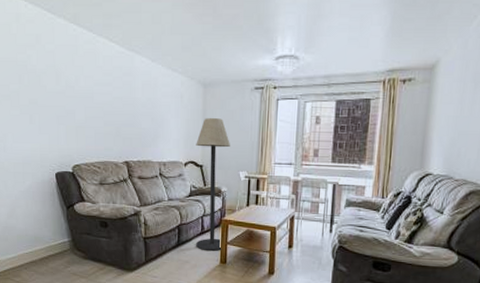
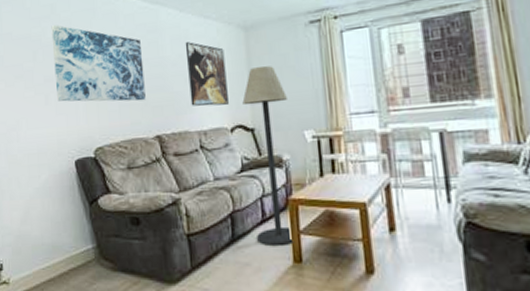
wall art: none [36,54,118,132] -> present [51,25,146,102]
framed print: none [154,89,186,144] -> present [185,42,229,106]

